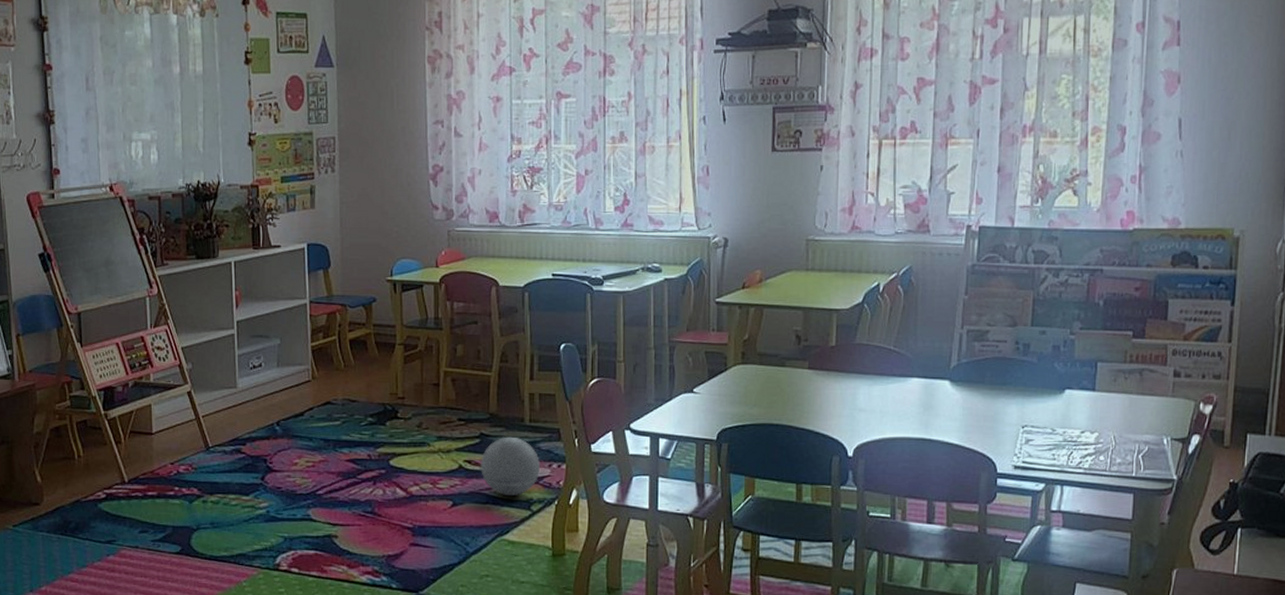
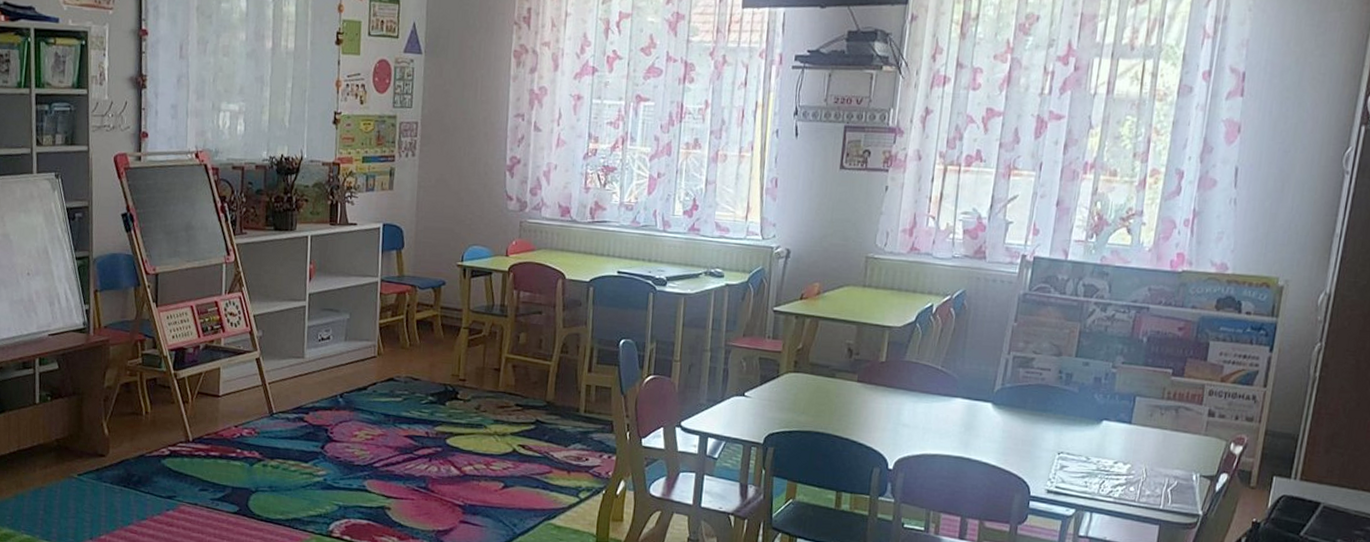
ball: present [480,436,540,497] -> none [533,424,591,483]

